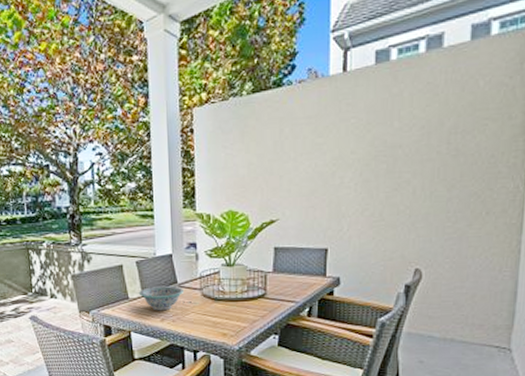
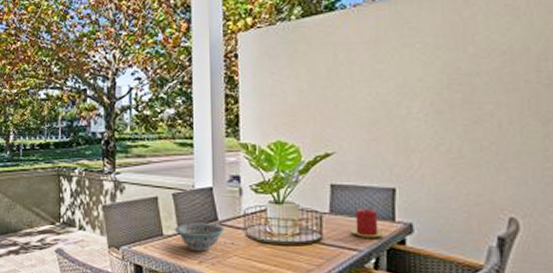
candle: none [290,266,318,291] -> present [351,208,386,238]

